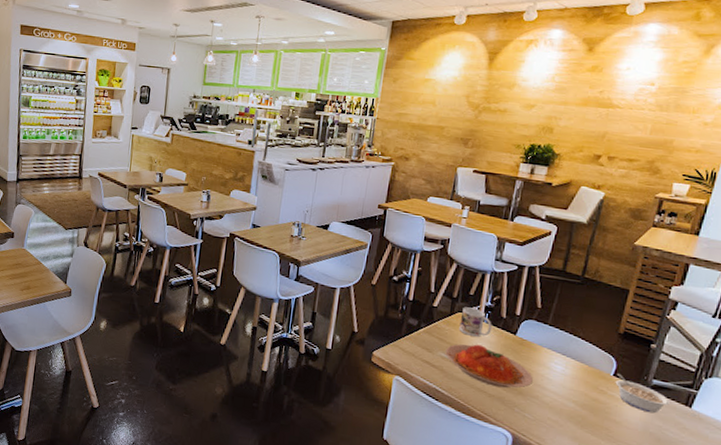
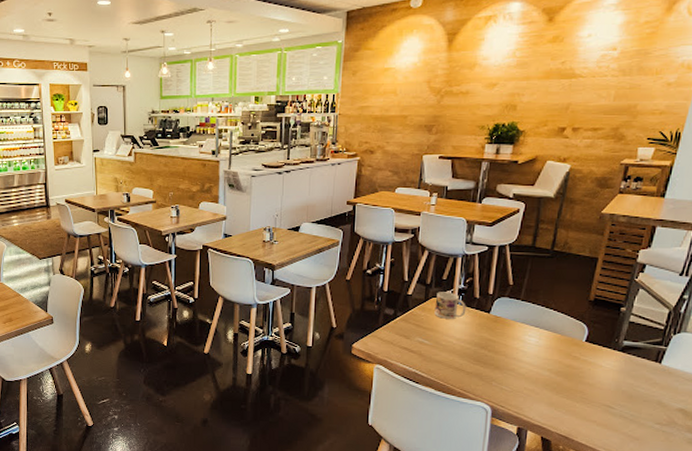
plate: present [445,344,533,388] -> none [422,326,508,365]
legume: present [615,372,670,414] -> none [587,338,641,373]

